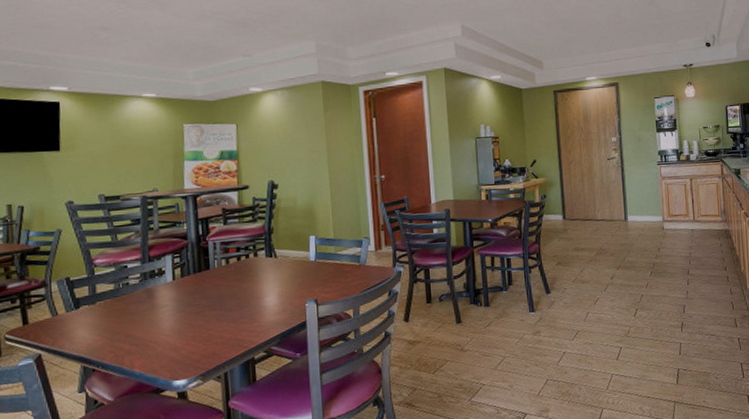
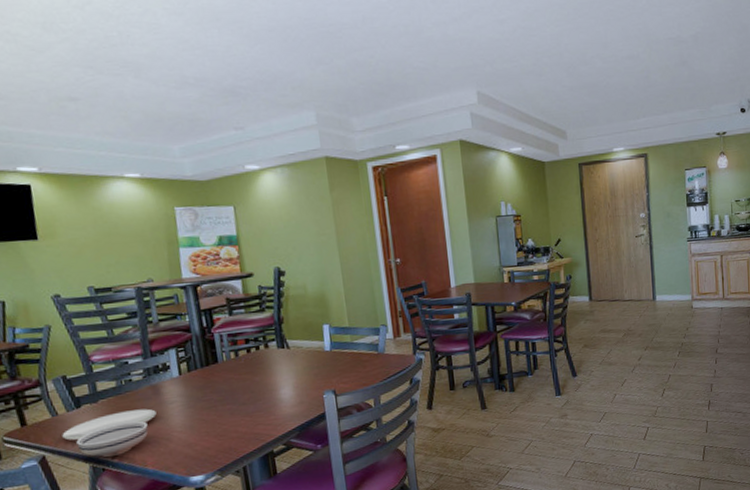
plate: none [59,311,148,341] -> present [62,408,157,441]
bowl: none [71,323,139,358] -> present [76,421,149,457]

